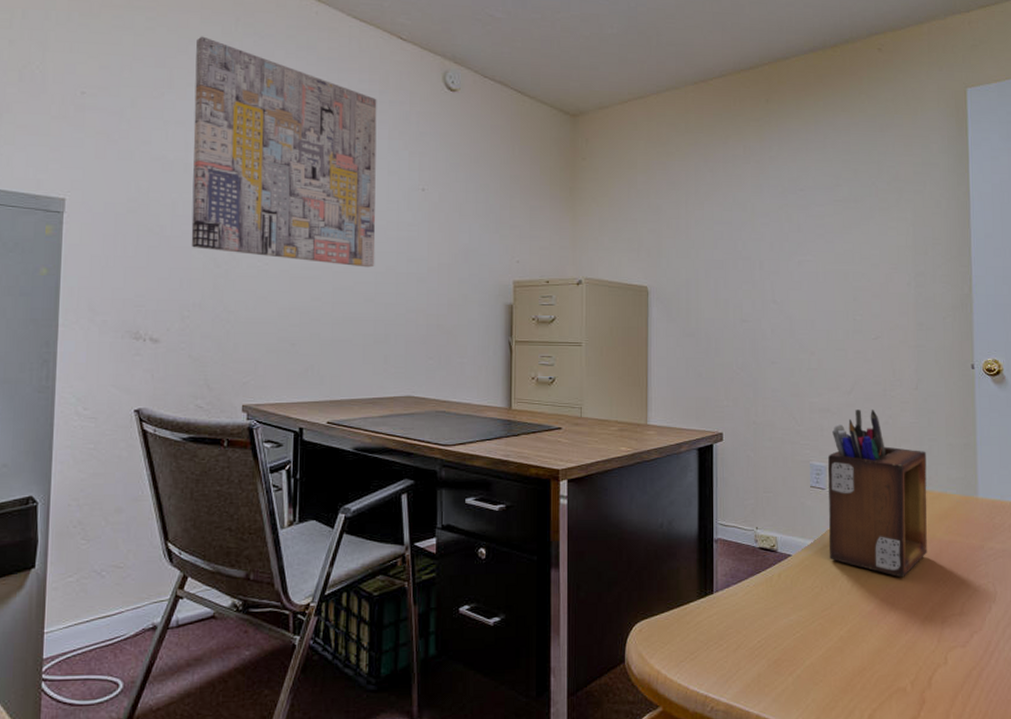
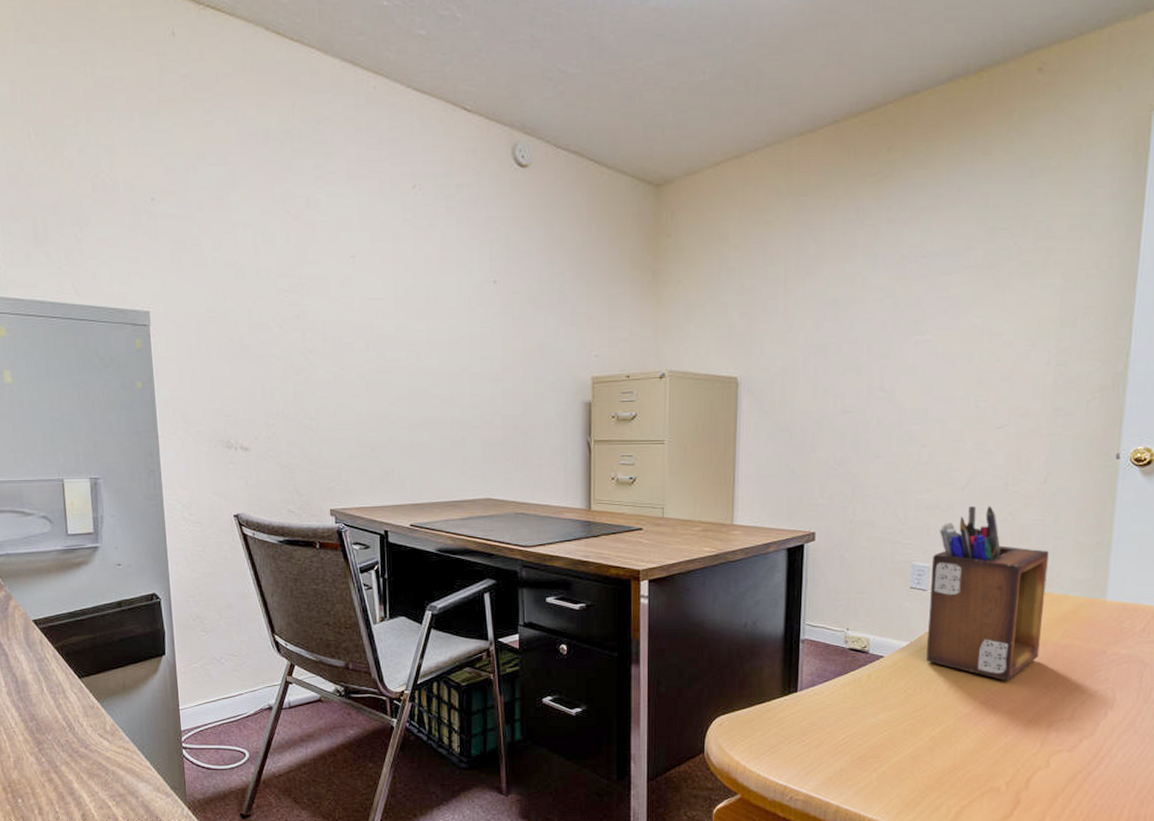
wall art: present [191,36,377,268] -> none [255,126,449,369]

